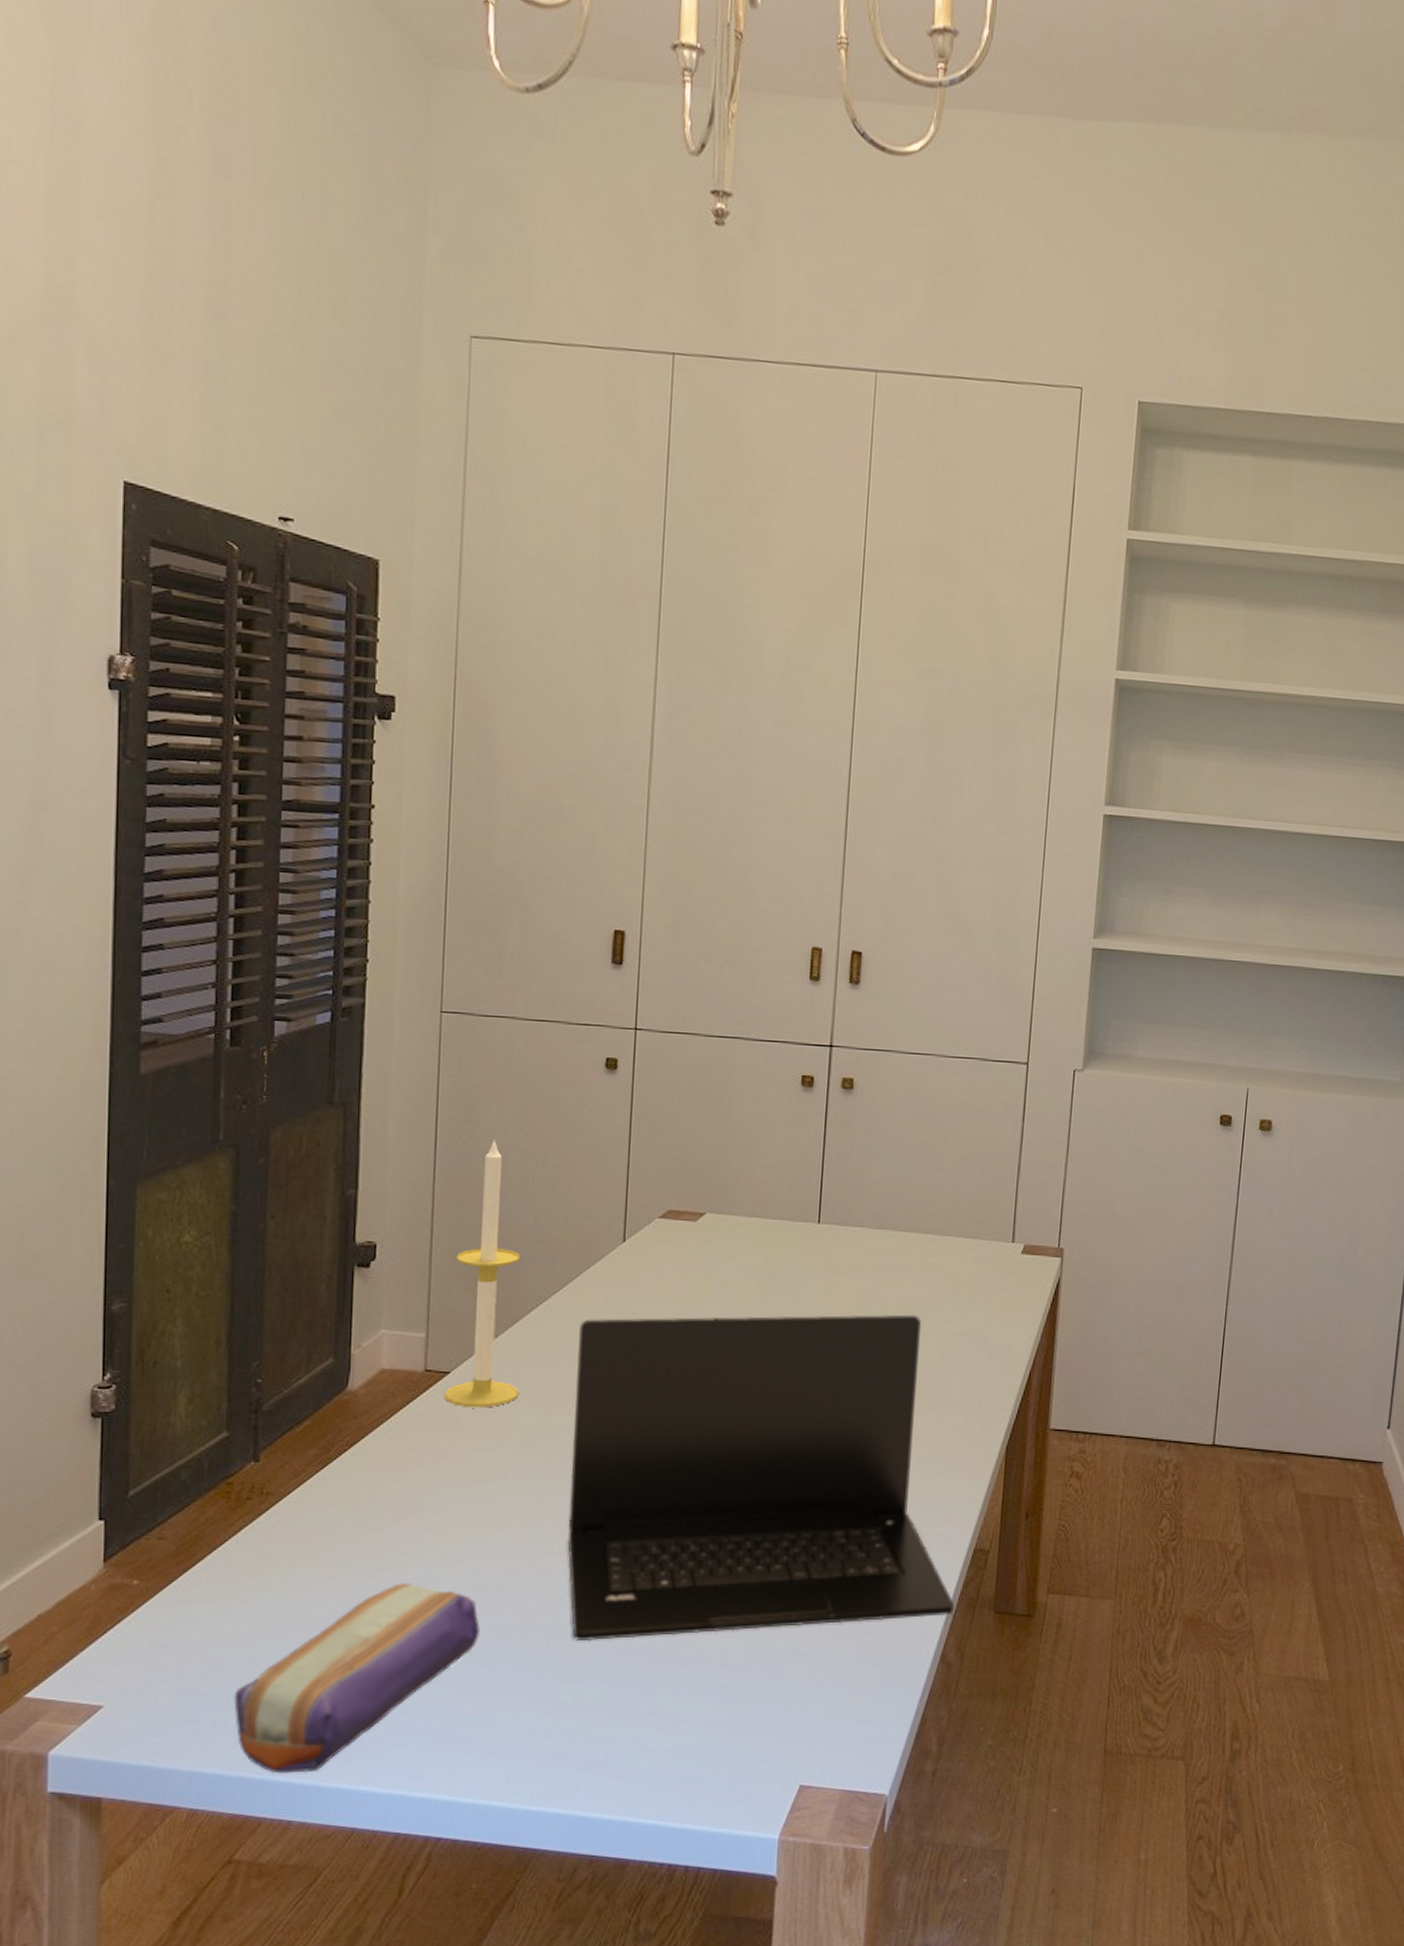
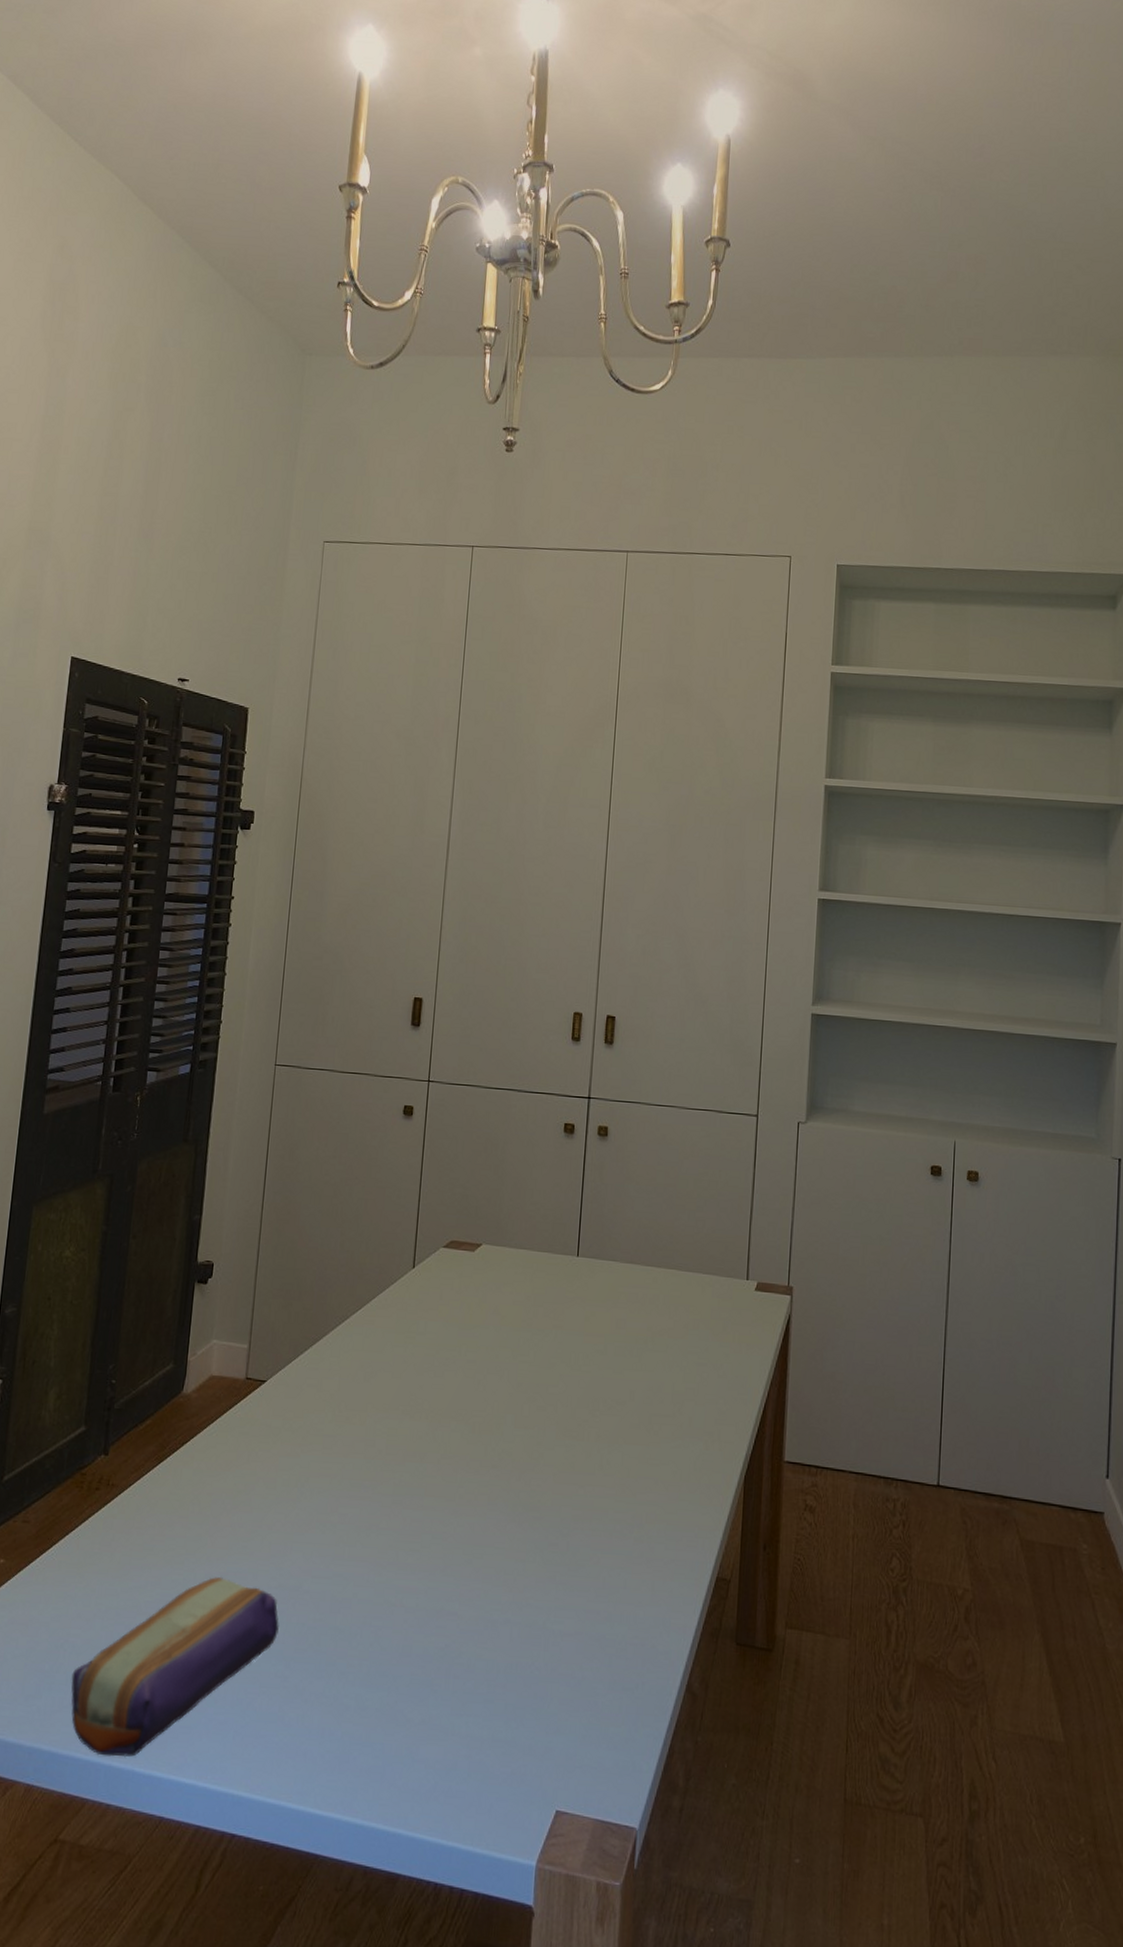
candle: present [444,1139,521,1408] -> none [260,1174,329,1415]
laptop: present [567,1314,955,1642] -> none [356,1337,700,1646]

